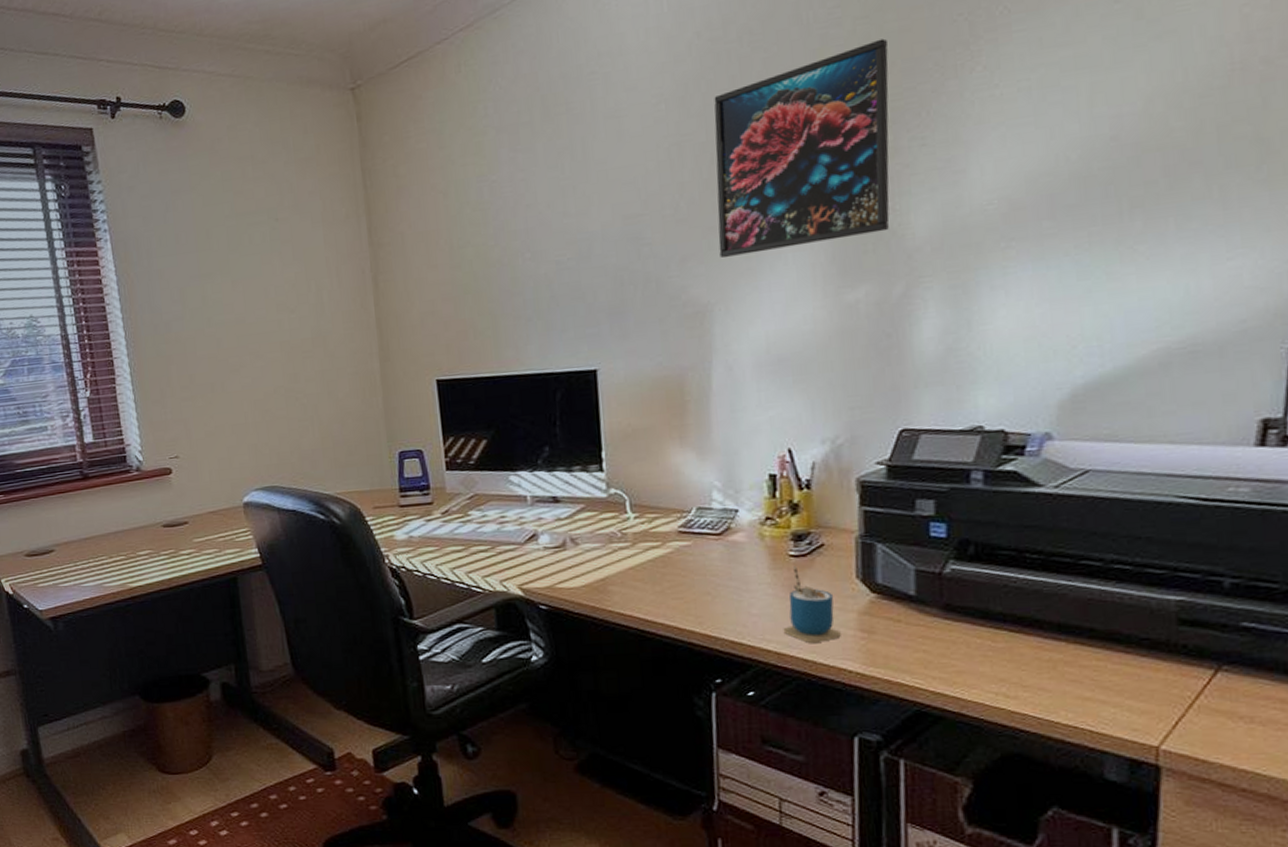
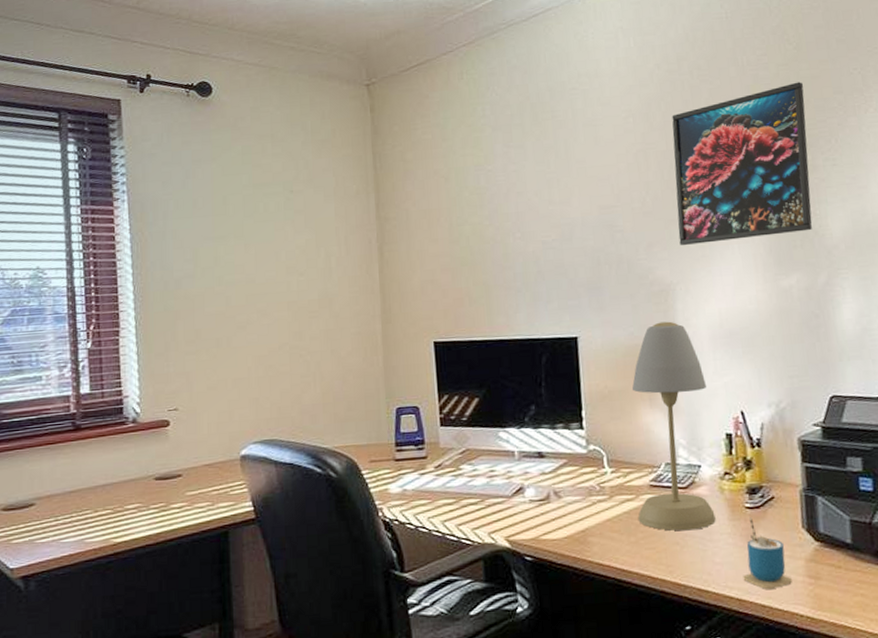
table lamp: none [660,348,754,581] -> present [632,321,716,531]

